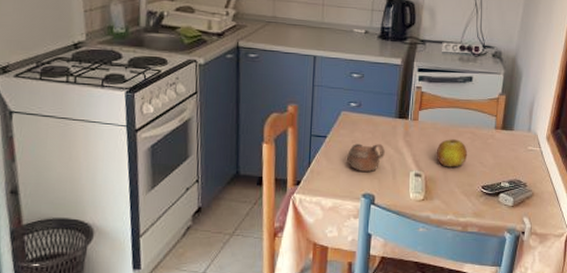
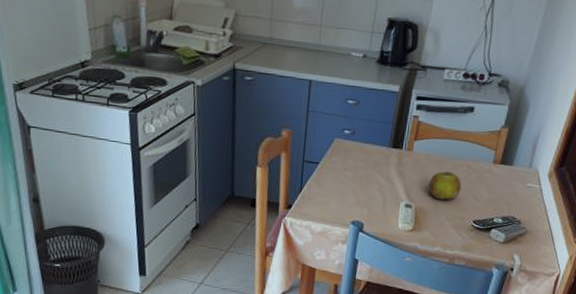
cup: present [347,143,385,172] -> none [338,171,377,200]

